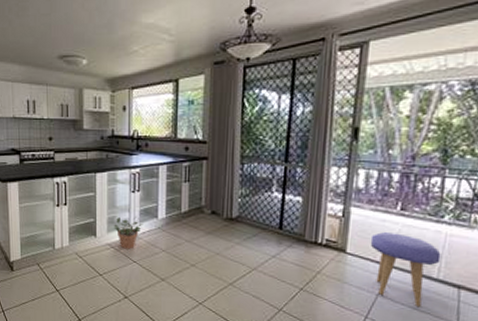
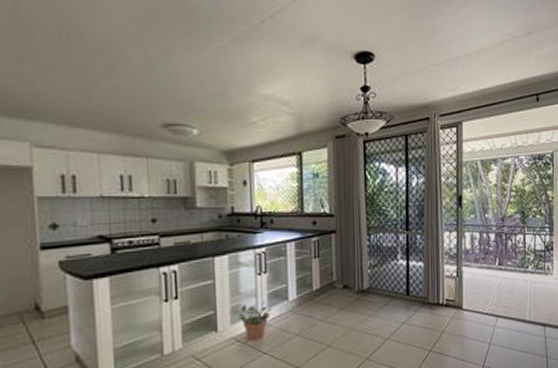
stool: present [370,232,441,306] -> none [480,285,530,348]

